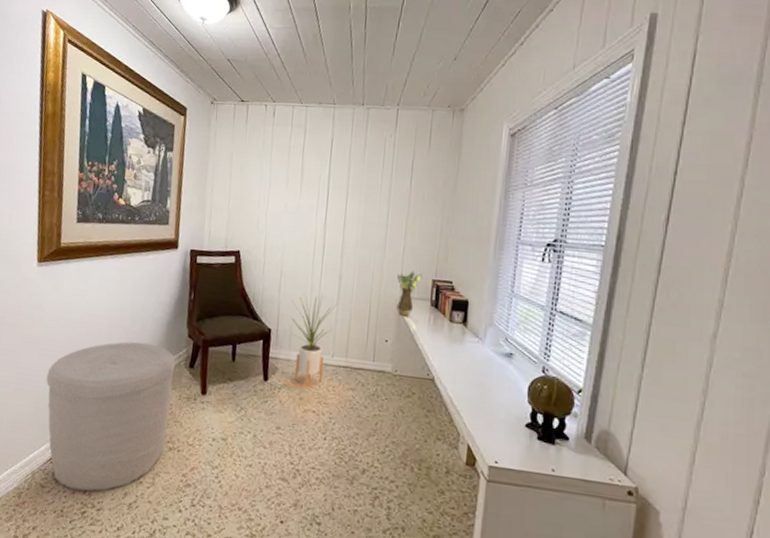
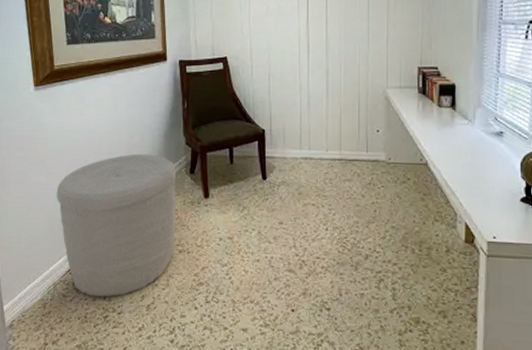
house plant: present [291,293,337,386] -> none [282,90,327,181]
vase: present [396,270,422,318] -> none [382,60,408,107]

